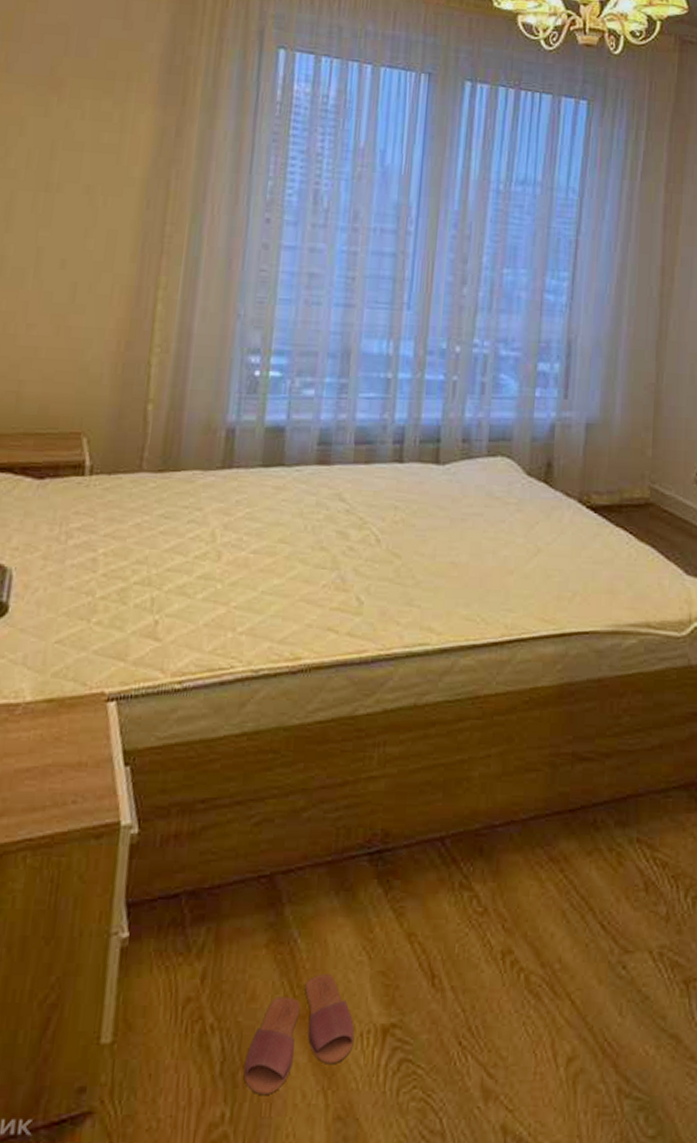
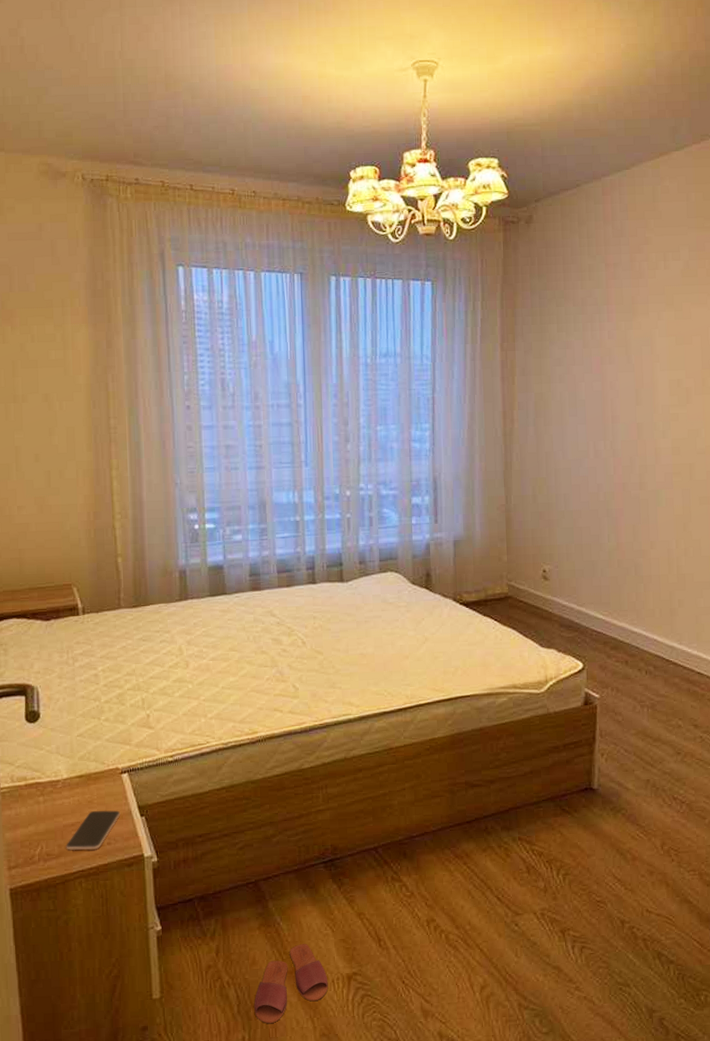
smartphone: none [12,753,96,810] -> present [66,810,120,850]

